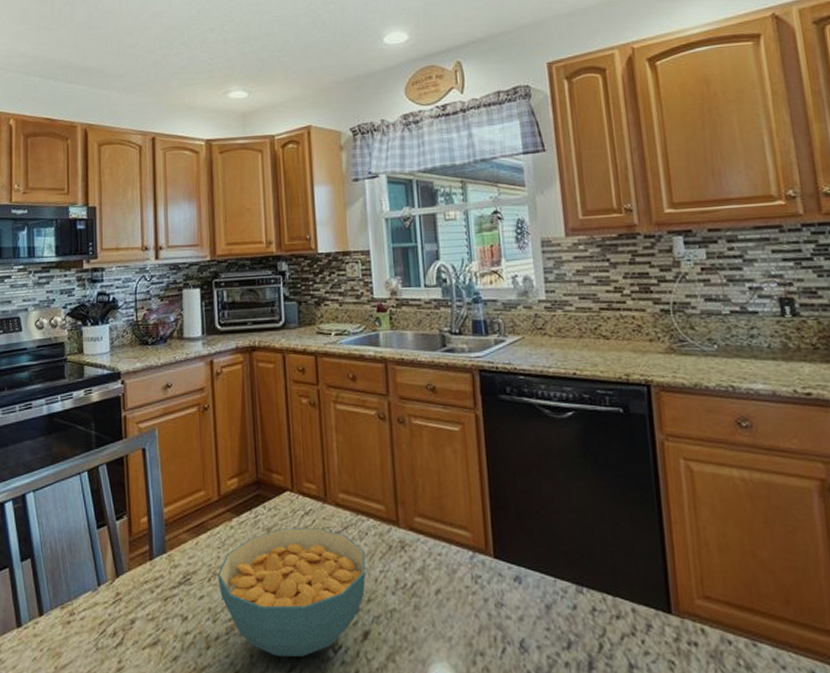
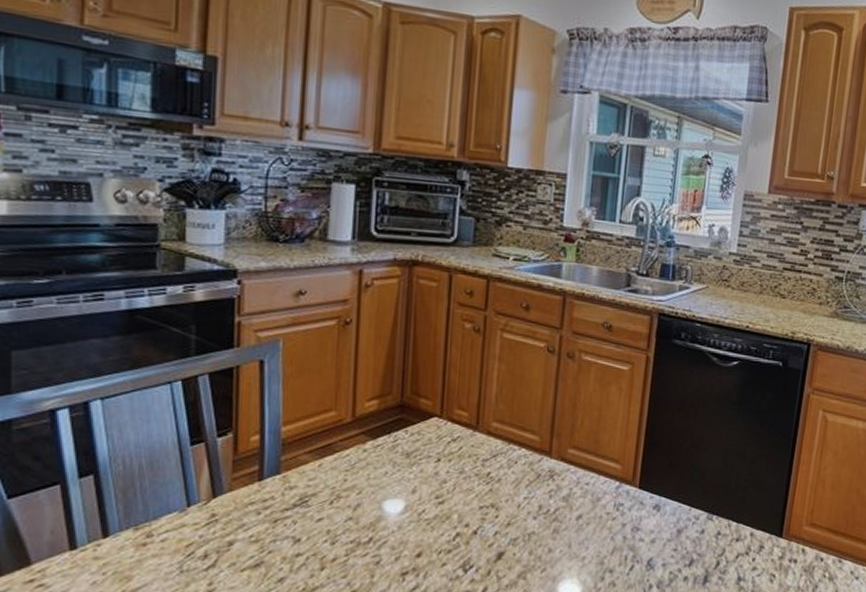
cereal bowl: present [218,528,366,657] -> none [342,454,512,576]

